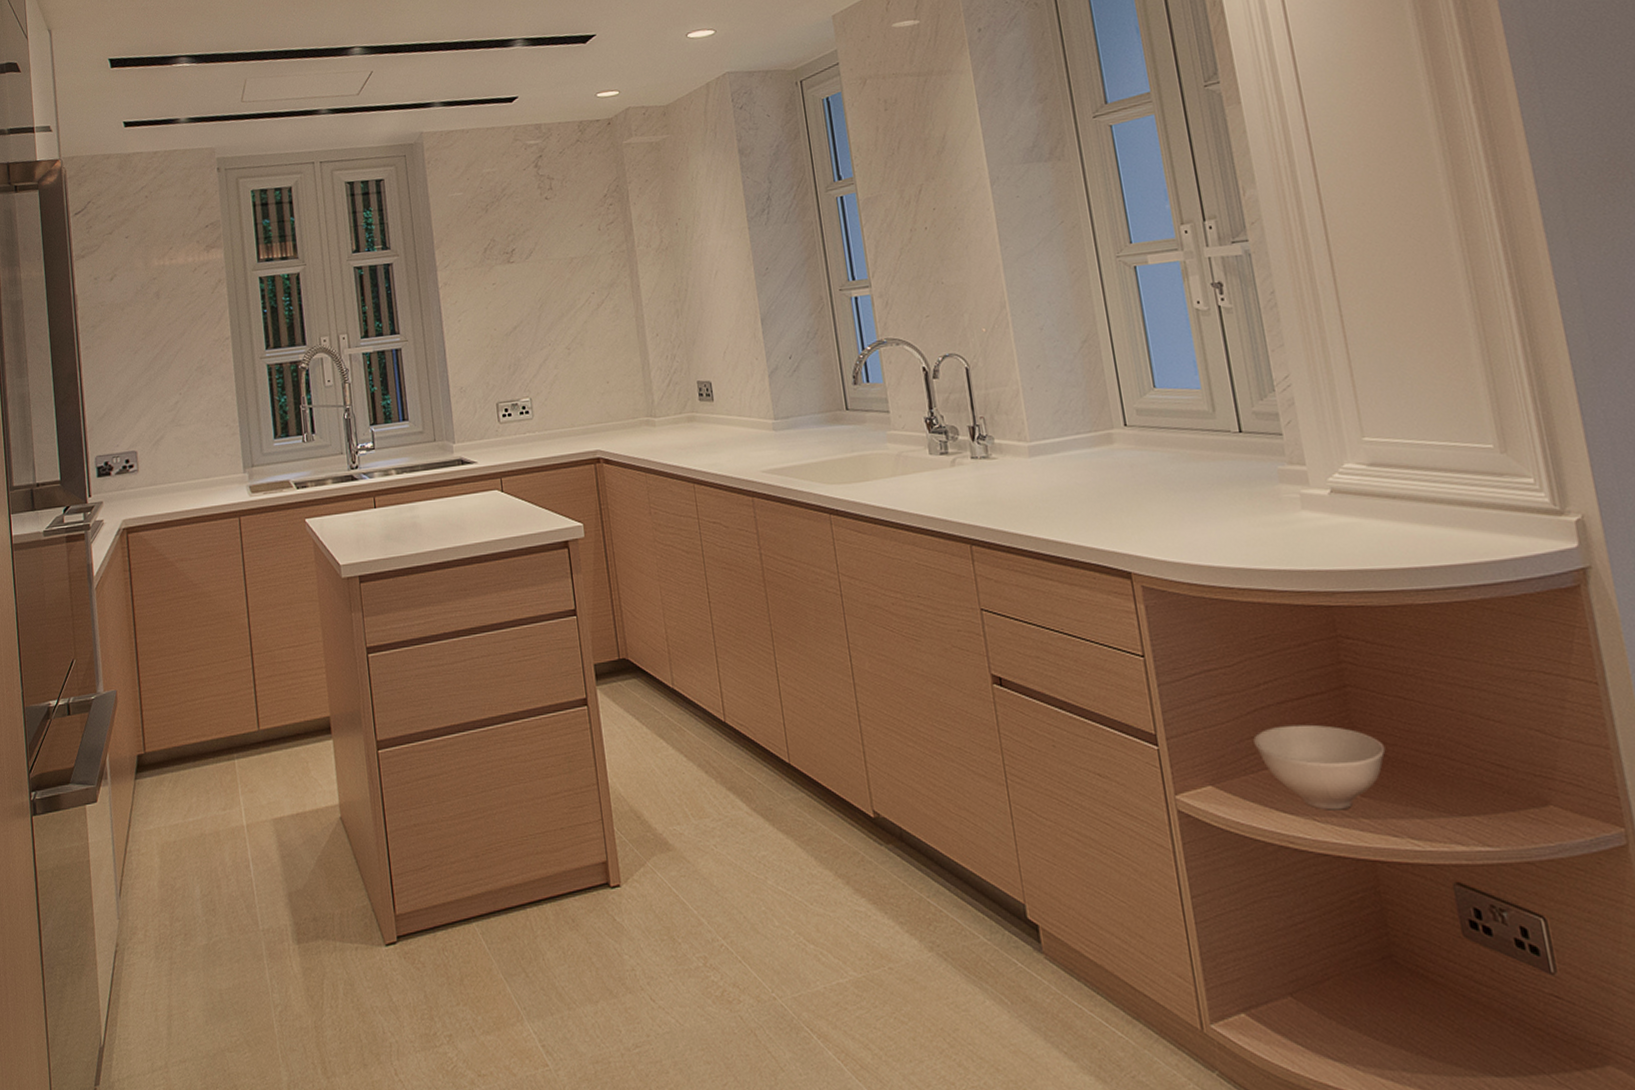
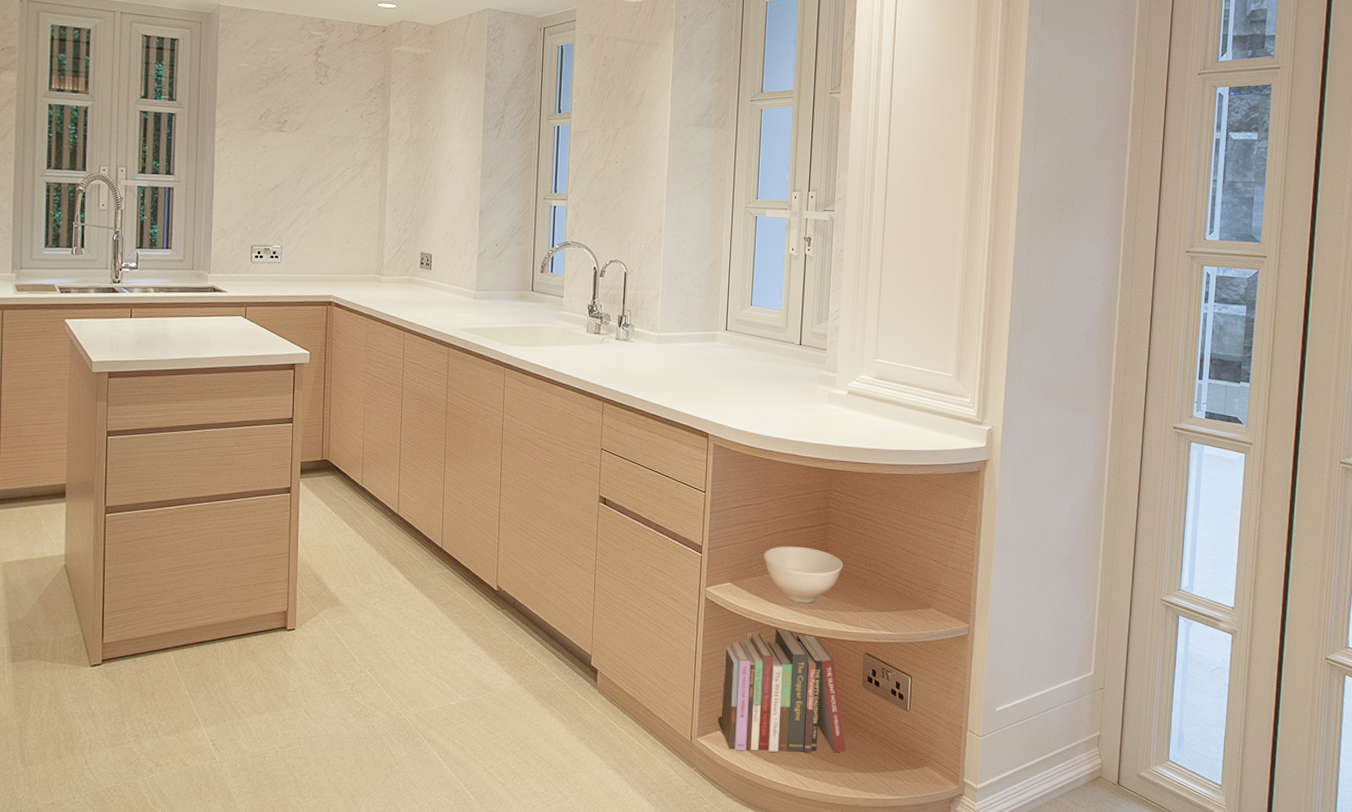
books: none [1226,851,1462,1045] -> present [717,629,847,753]

